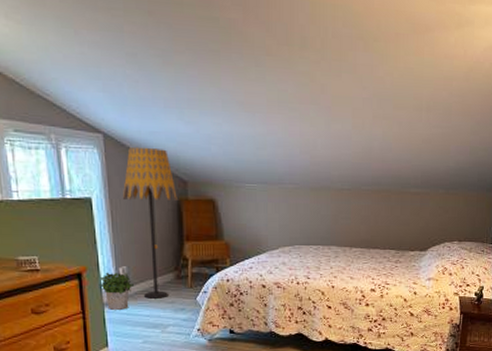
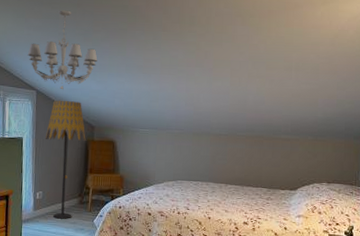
chandelier: none [83,19,184,133] -> present [27,10,98,90]
potted plant: present [99,272,134,310] -> none [20,195,46,227]

